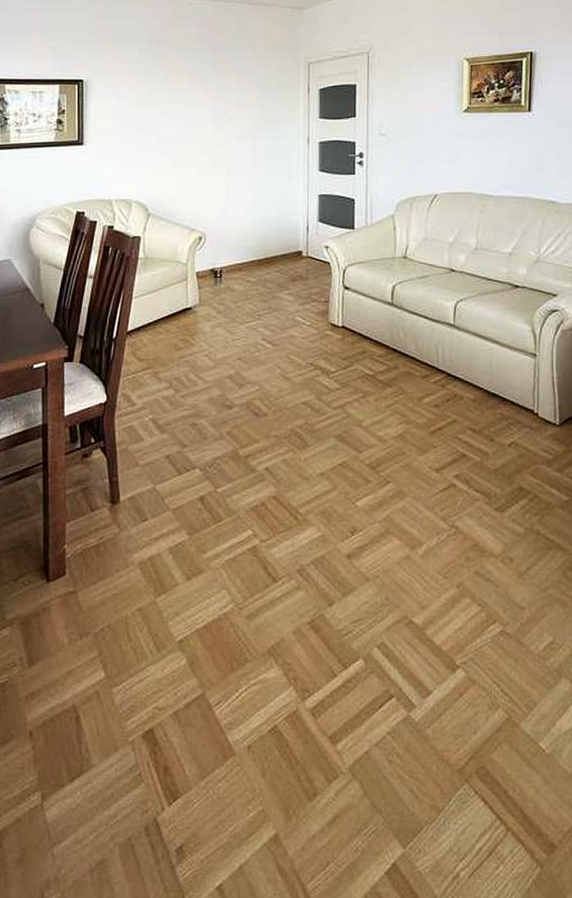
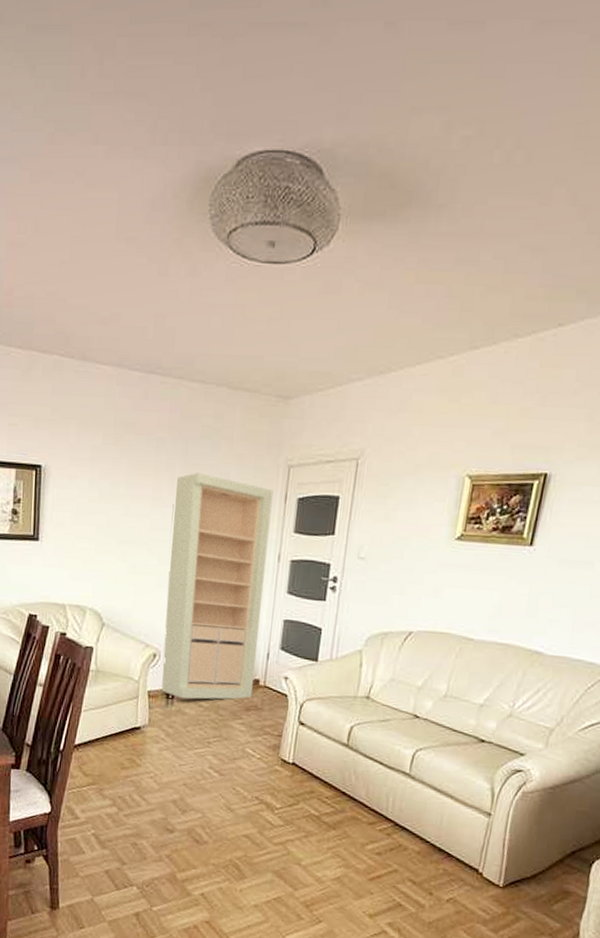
storage cabinet: none [207,75,297,276] -> present [162,473,274,700]

